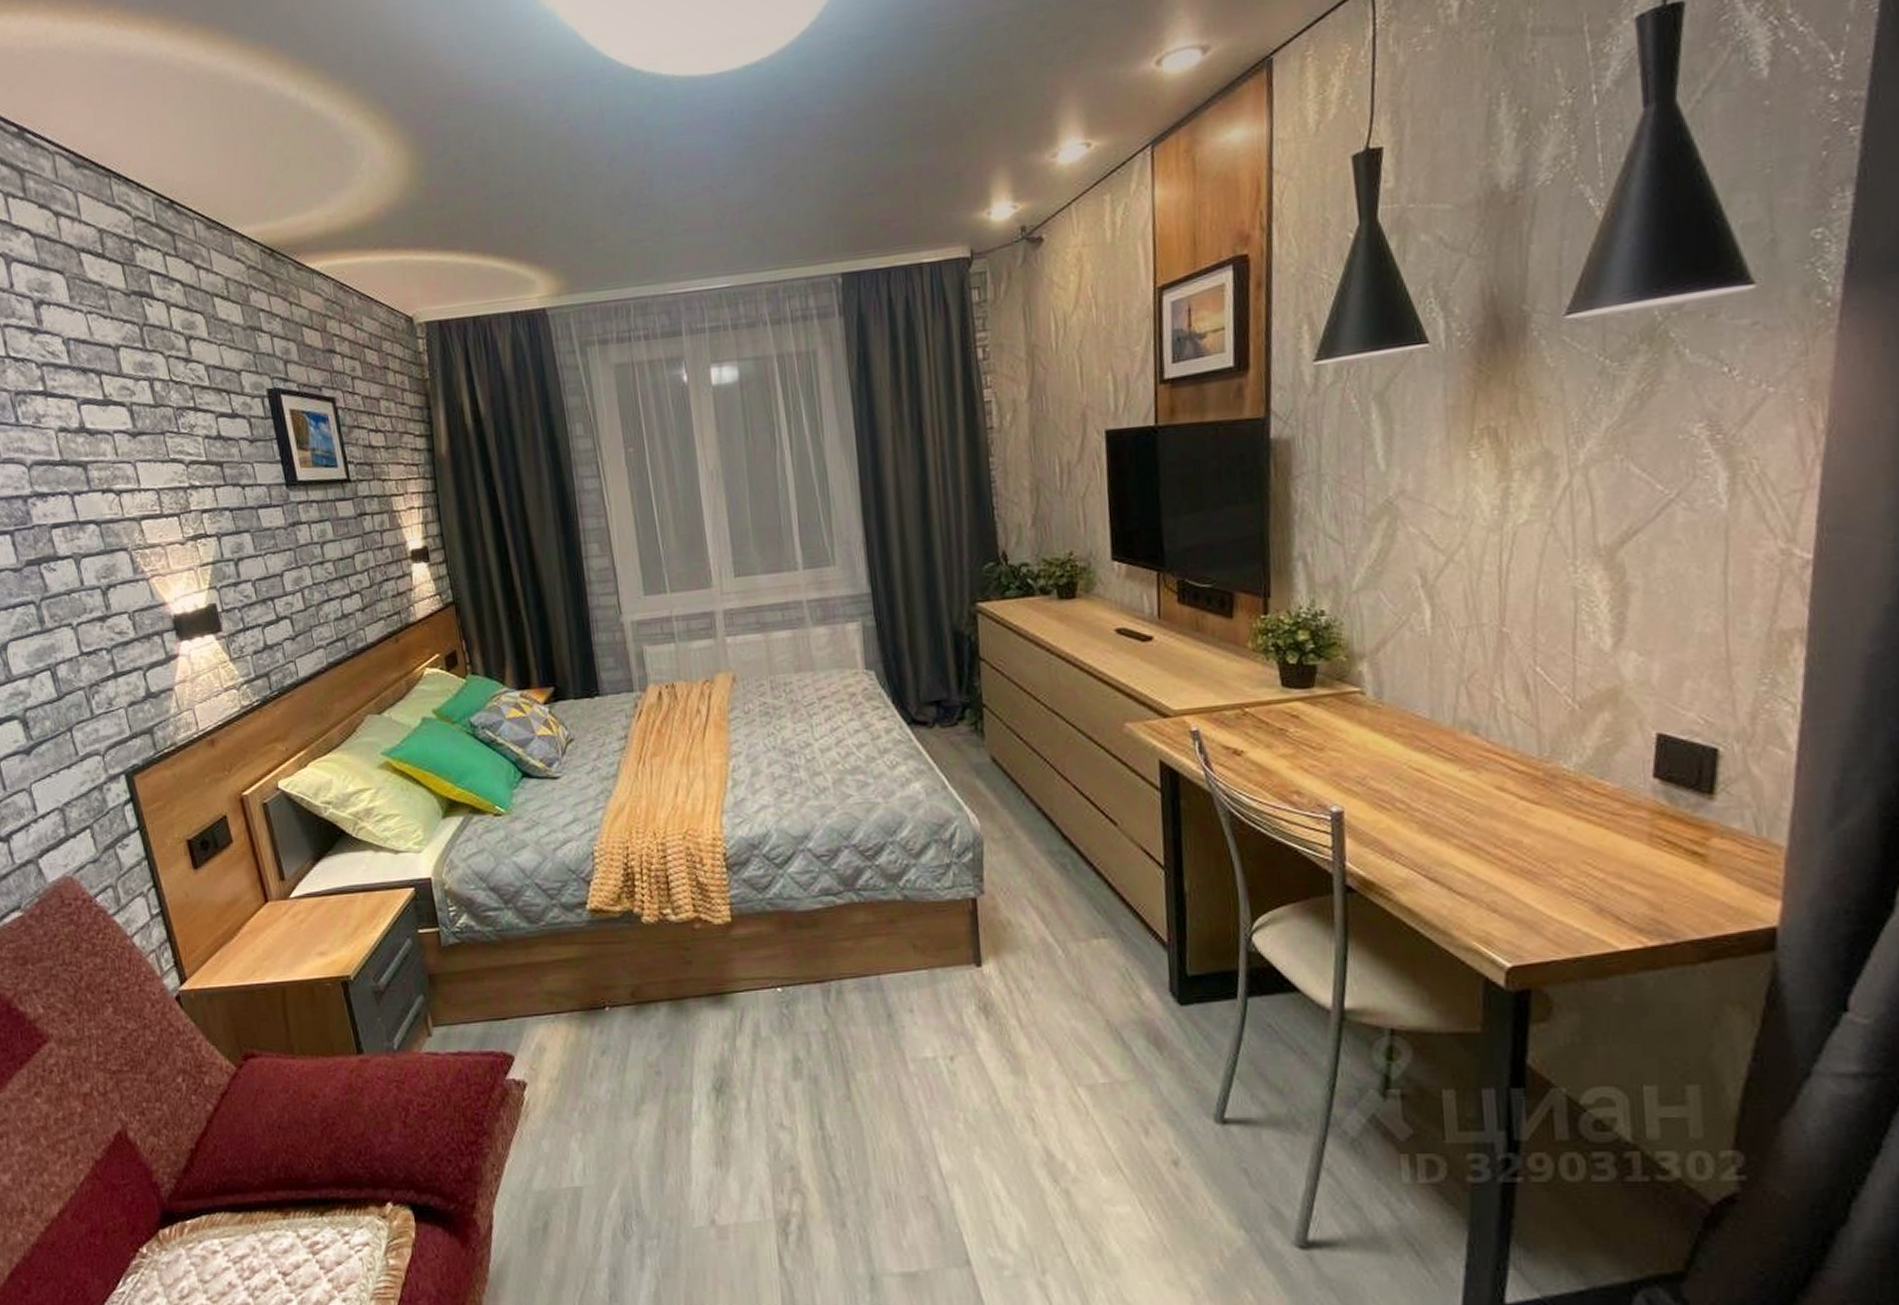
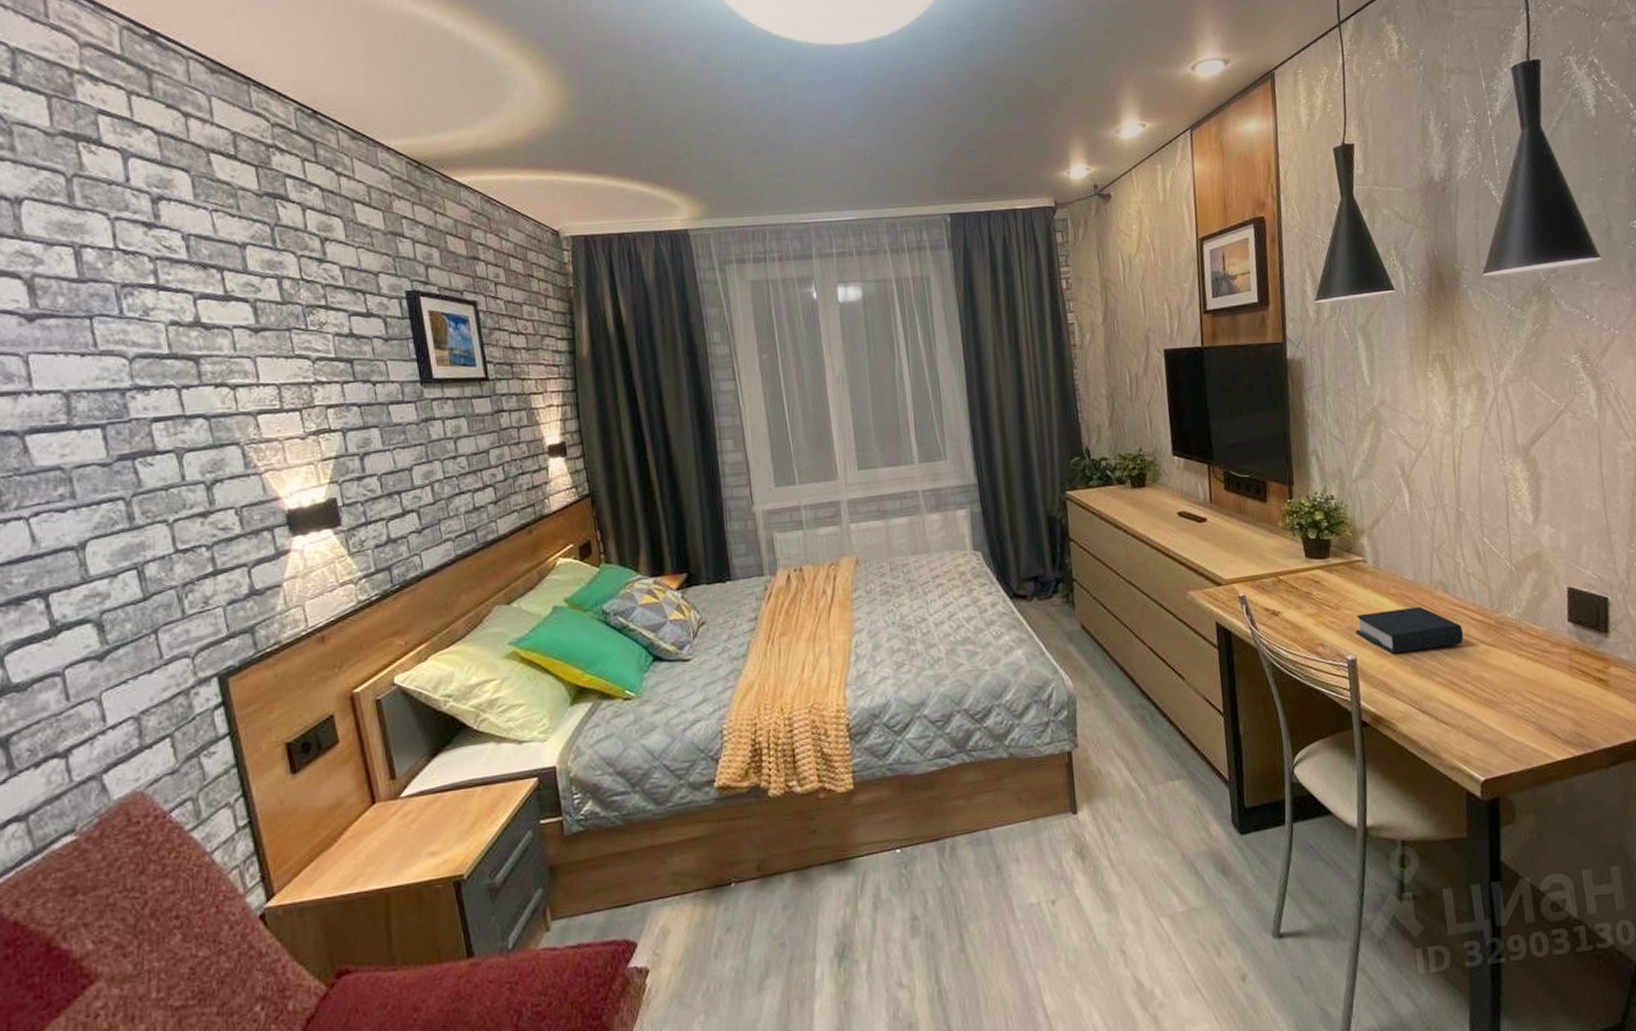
book: none [1344,752,1497,807] -> present [1355,607,1464,654]

